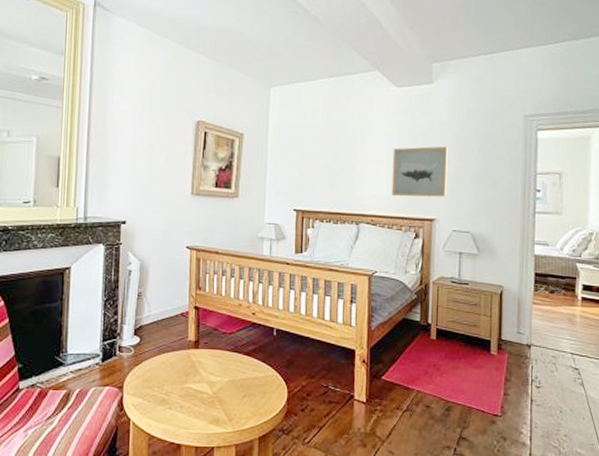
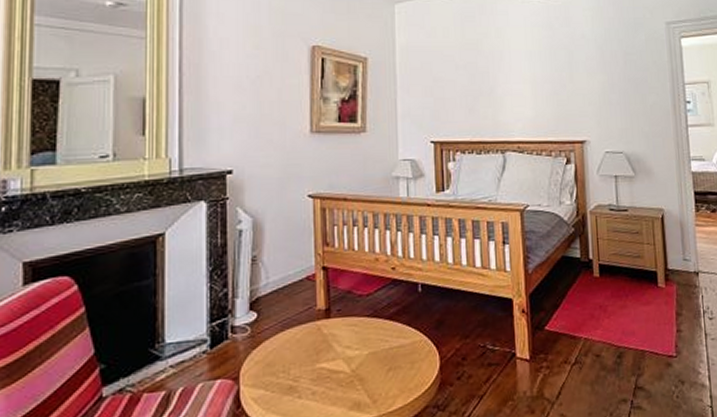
wall art: present [391,146,448,197] -> none [534,60,596,119]

